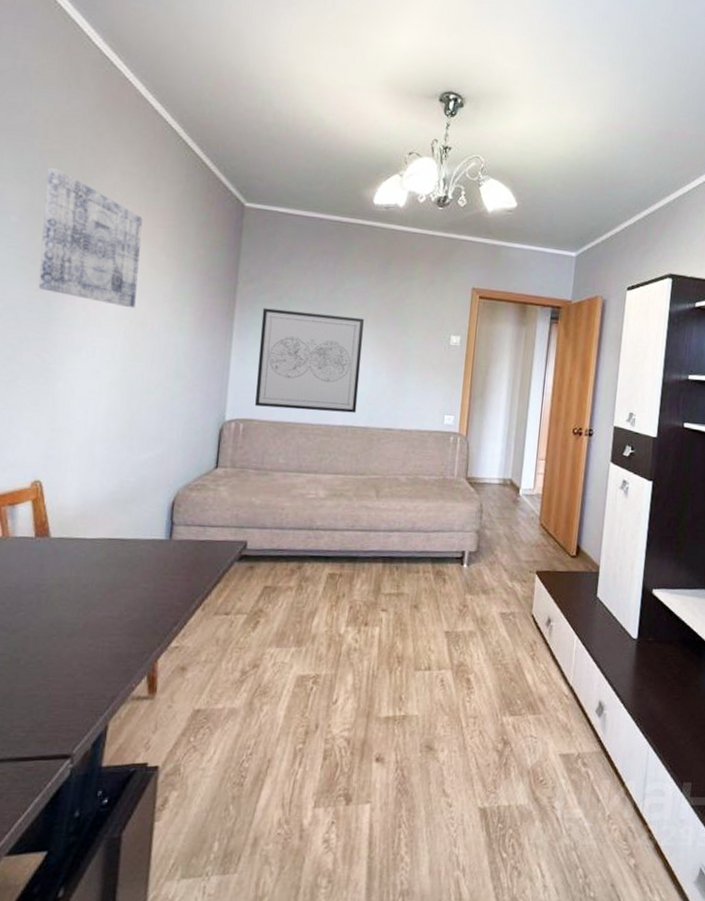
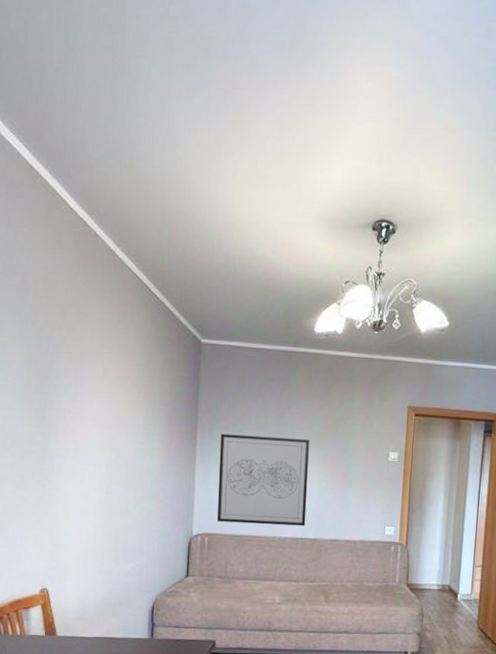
wall art: present [38,167,143,308] -> none [36,319,117,439]

